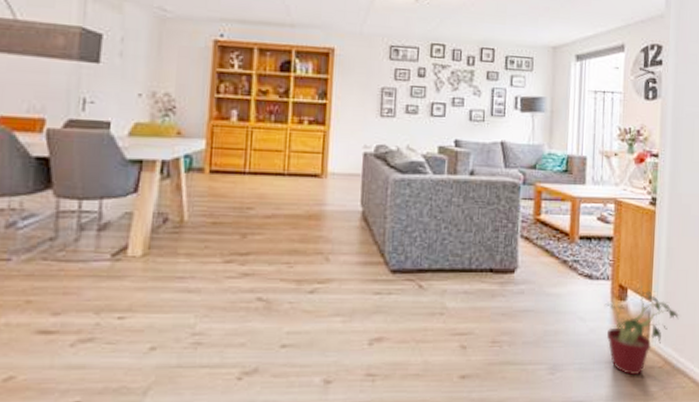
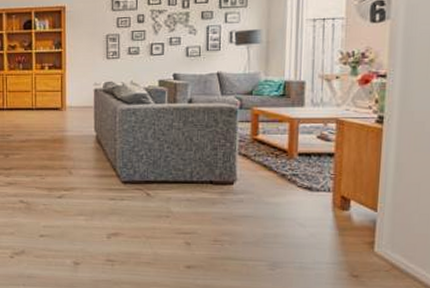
potted plant: present [604,285,679,375] -> none [325,197,409,276]

